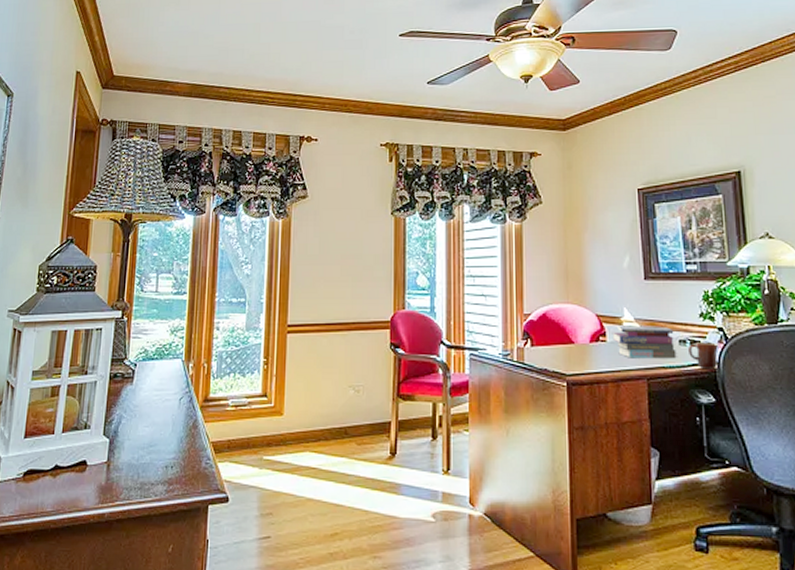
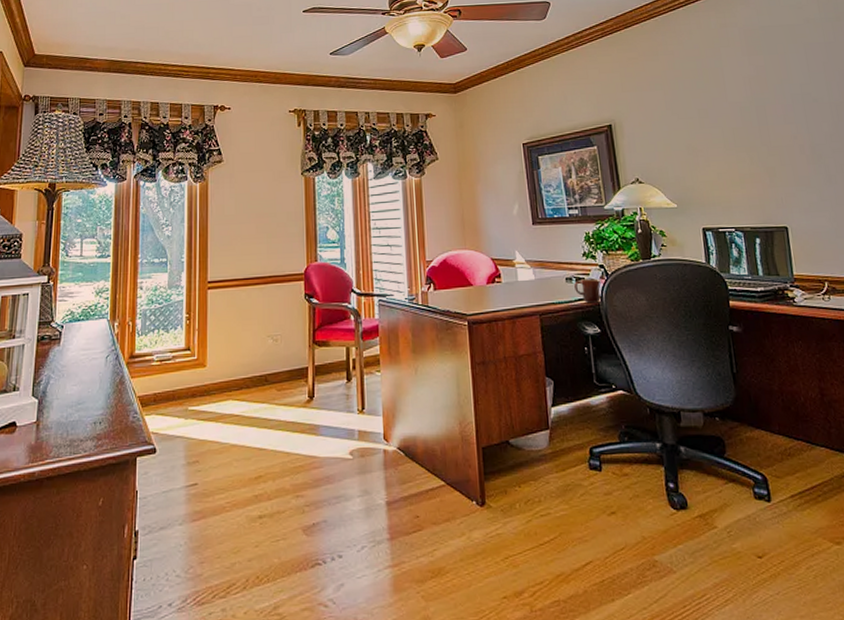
books: present [613,326,677,359] -> none [507,267,564,297]

